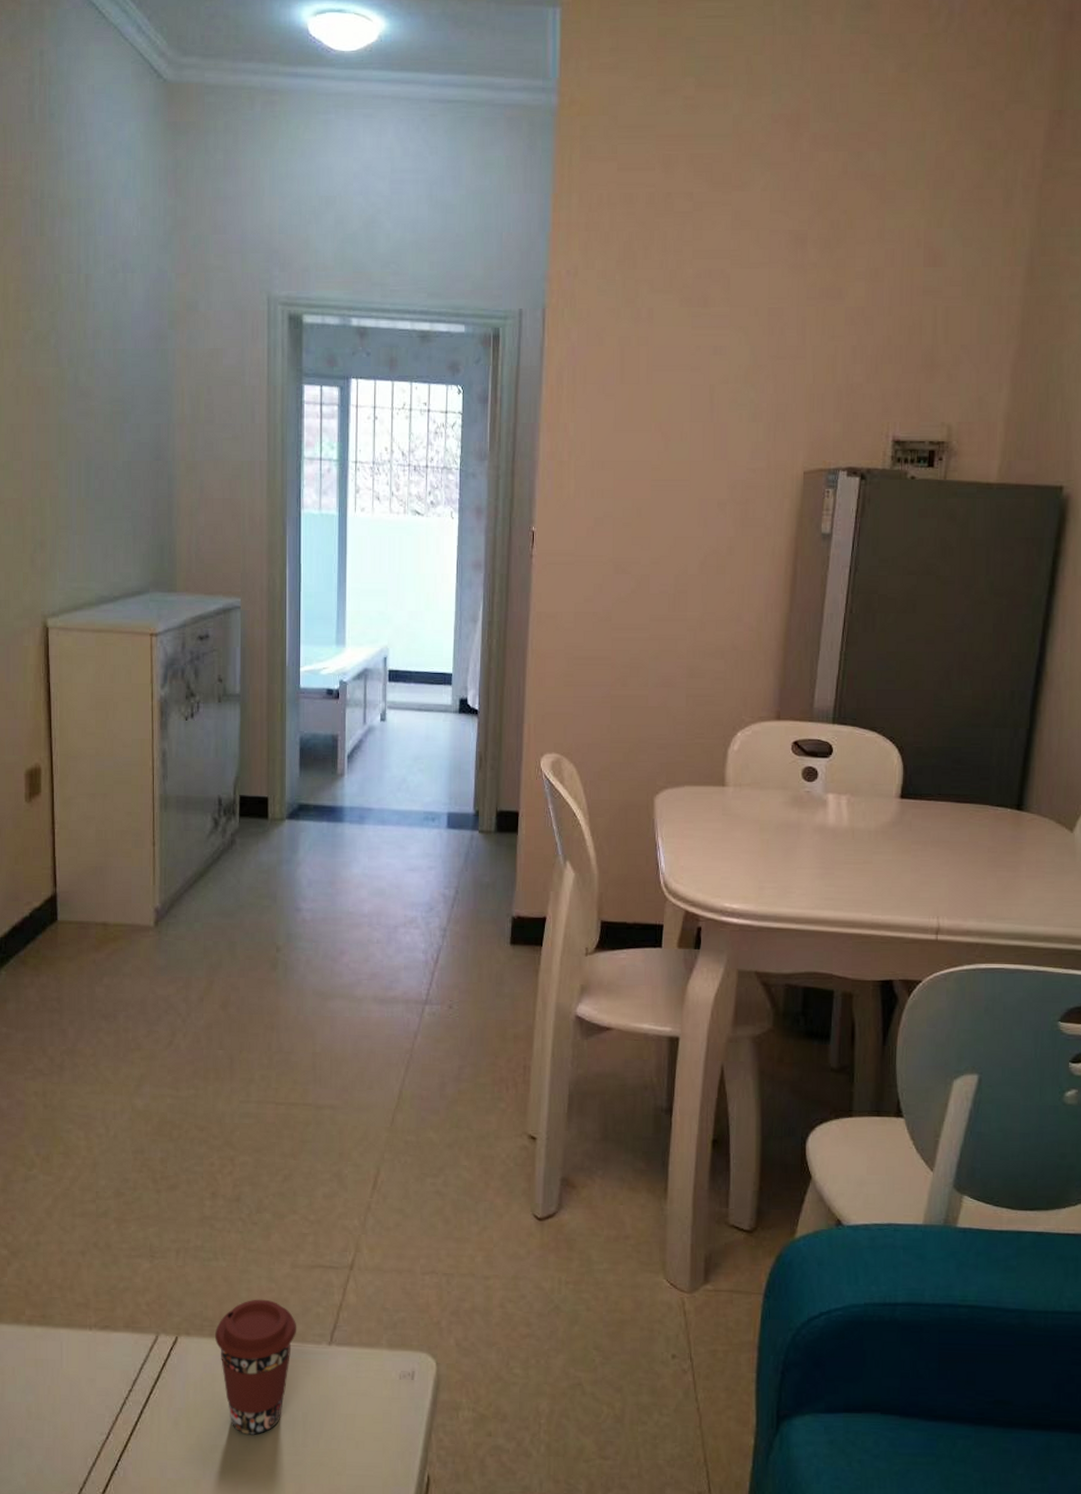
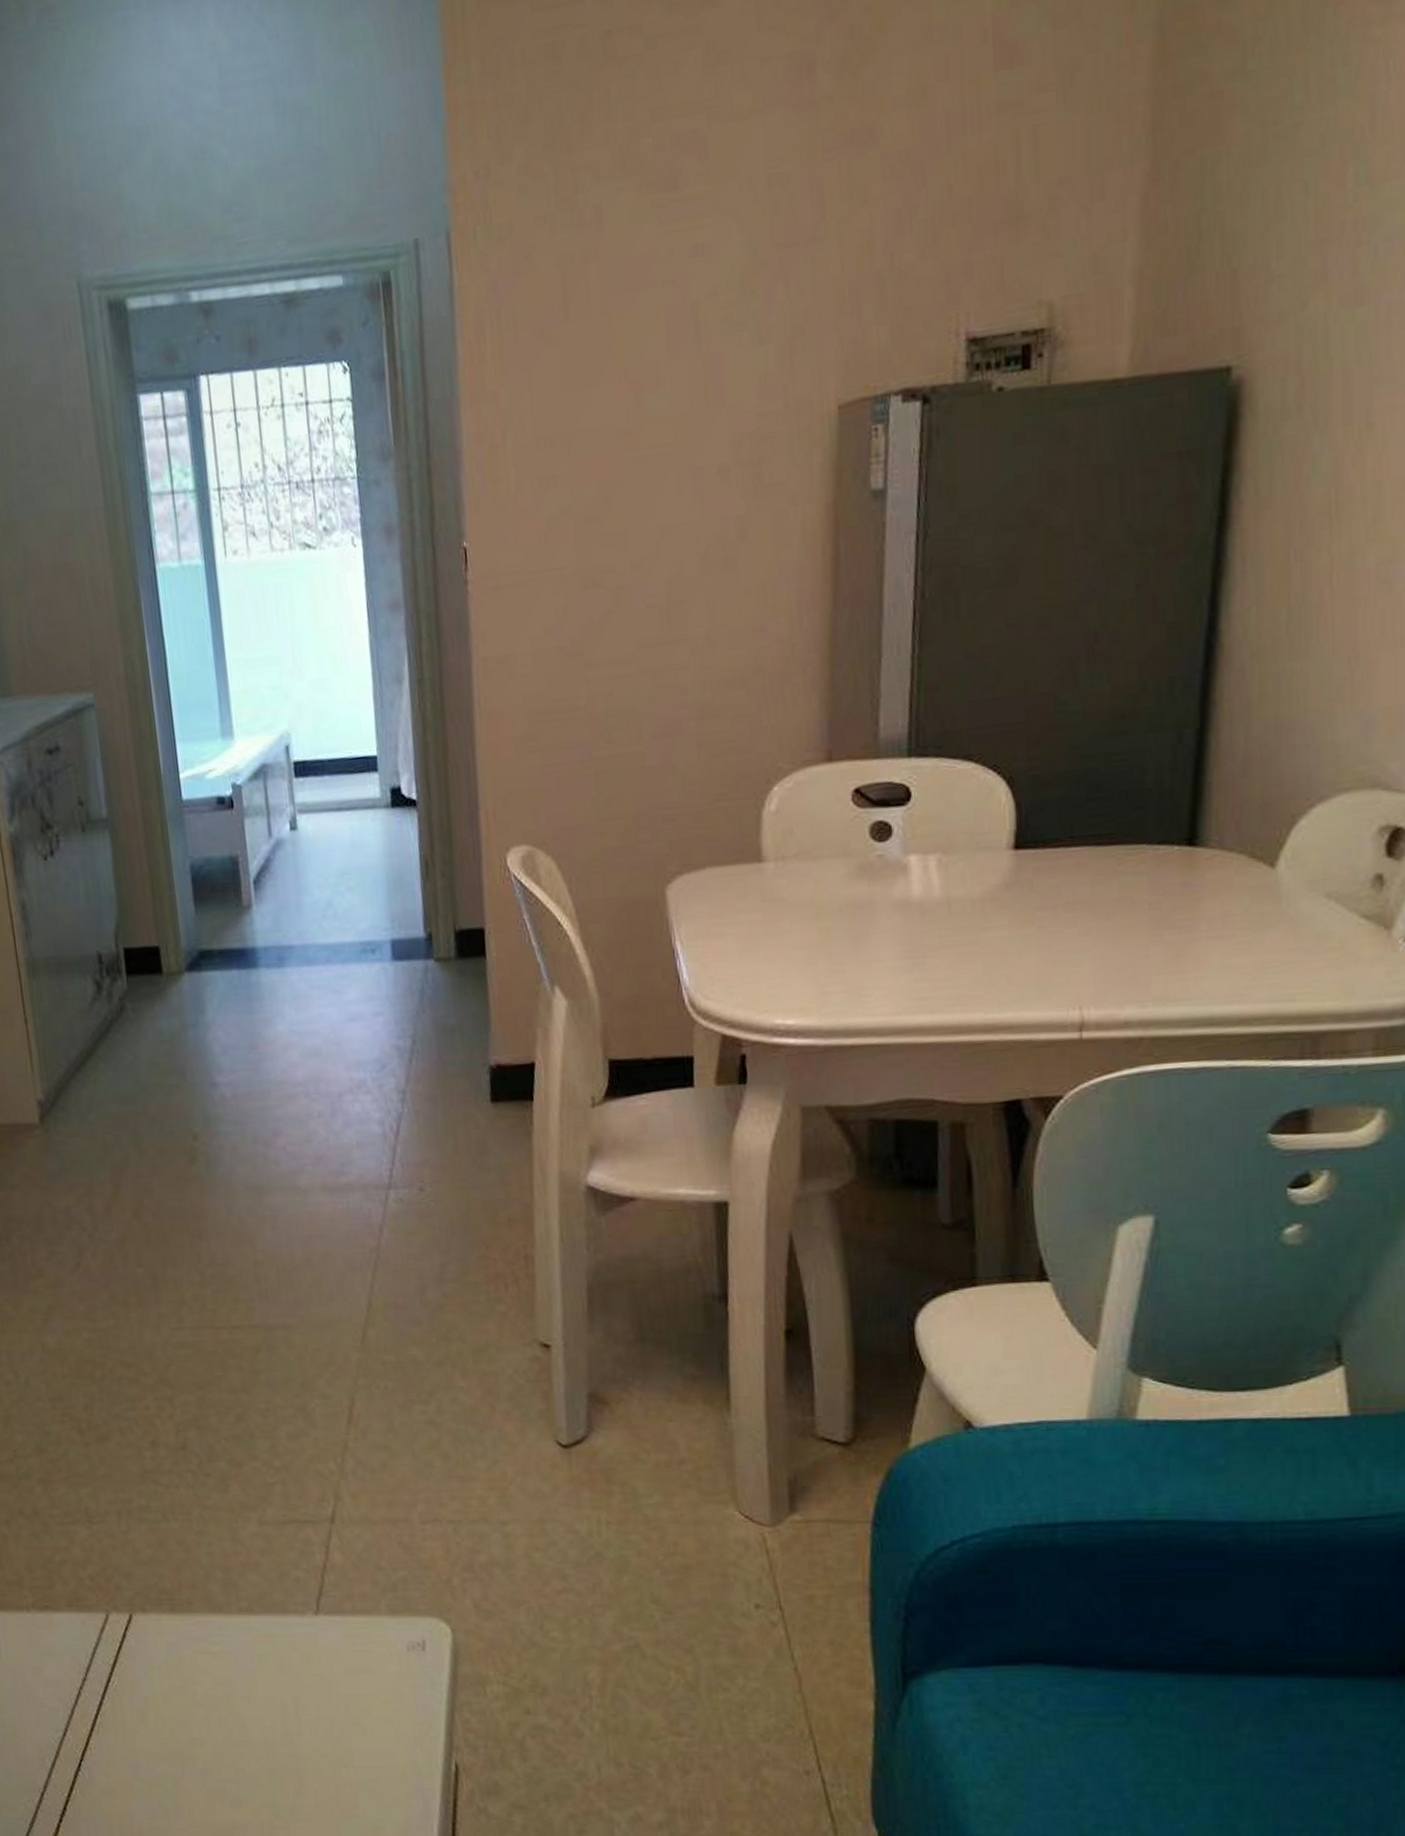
coffee cup: present [214,1299,297,1435] -> none [175,1564,275,1724]

